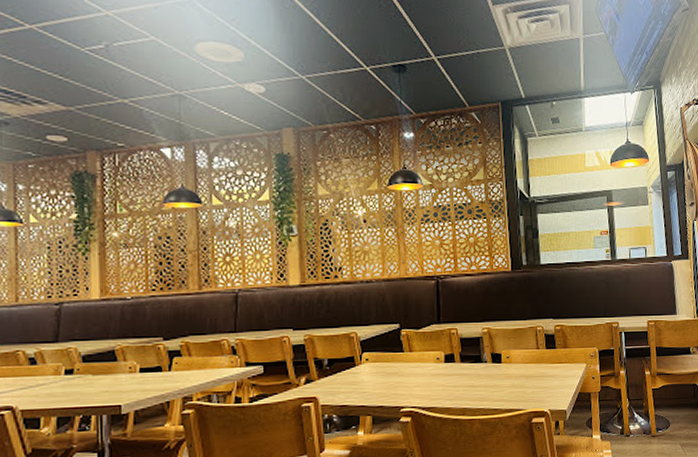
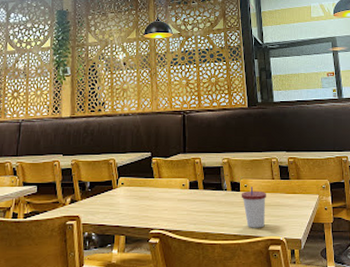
cup: none [502,358,530,401] -> present [241,187,266,228]

